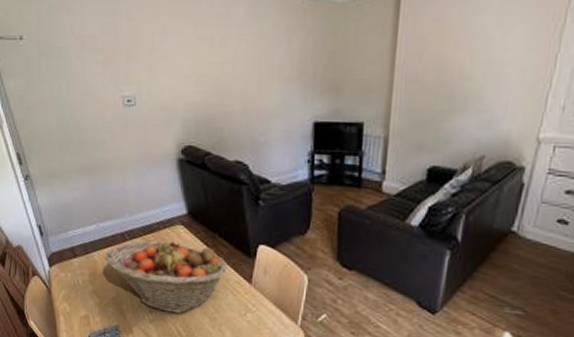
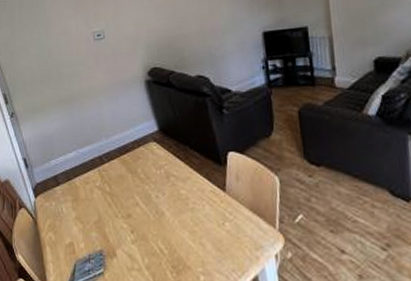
fruit basket: present [106,240,228,314] -> none [86,158,201,230]

